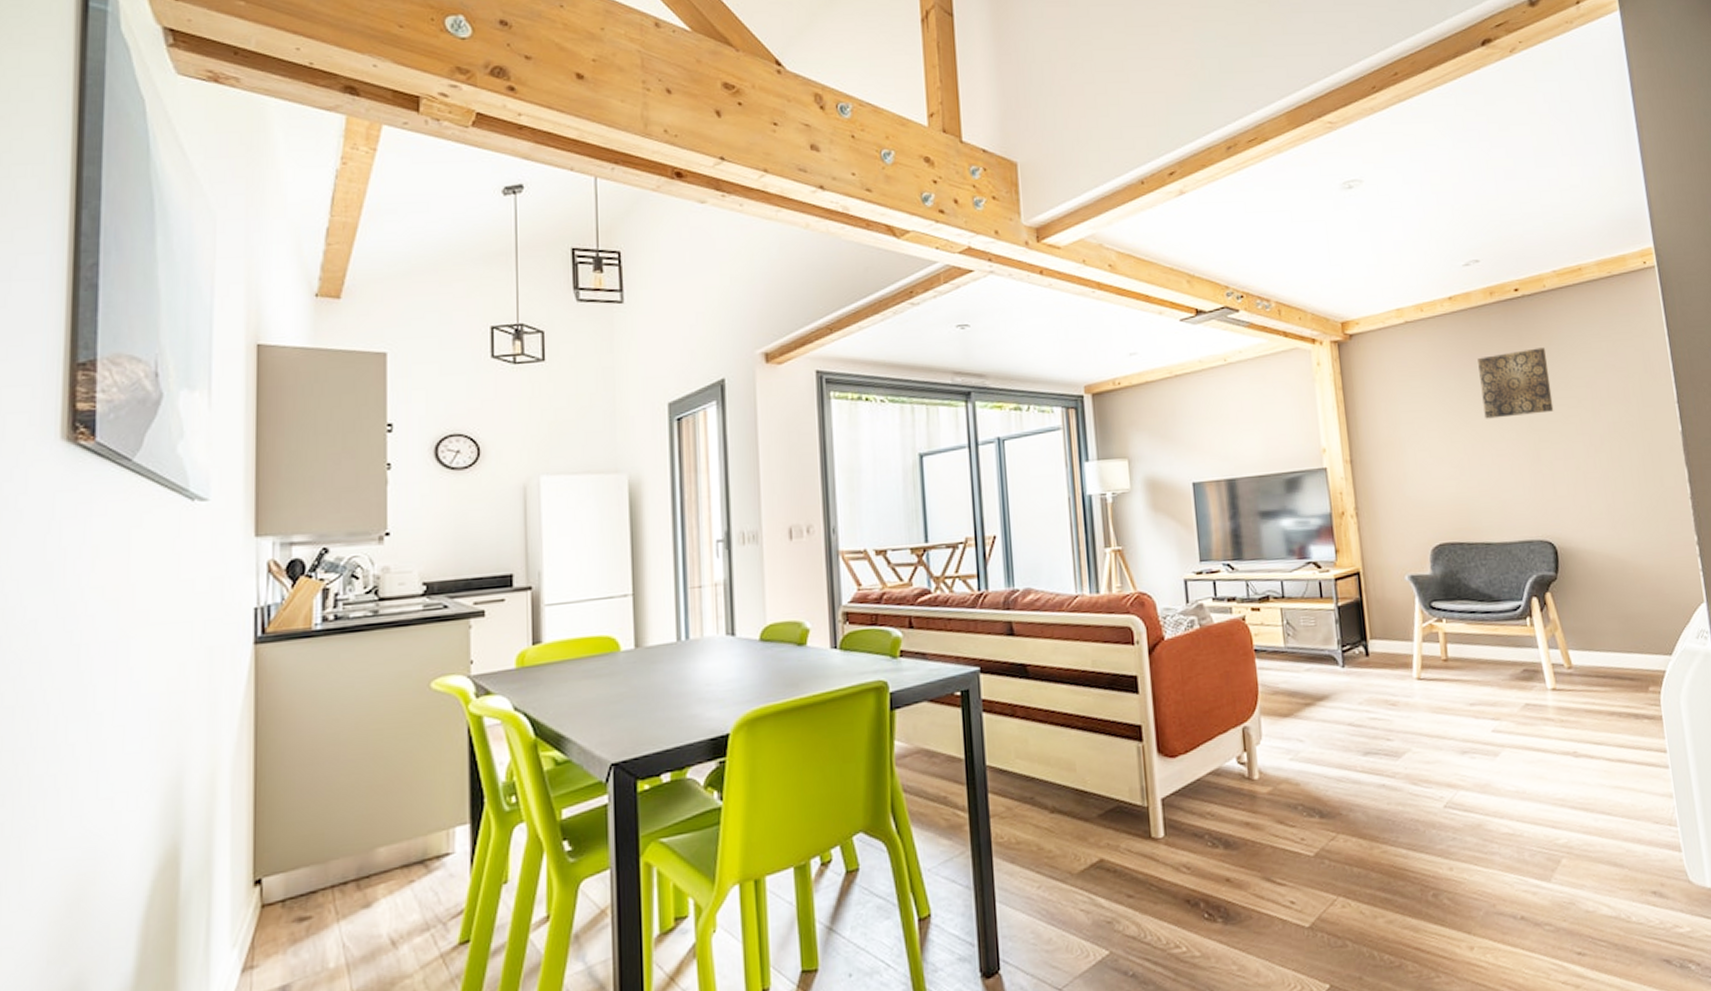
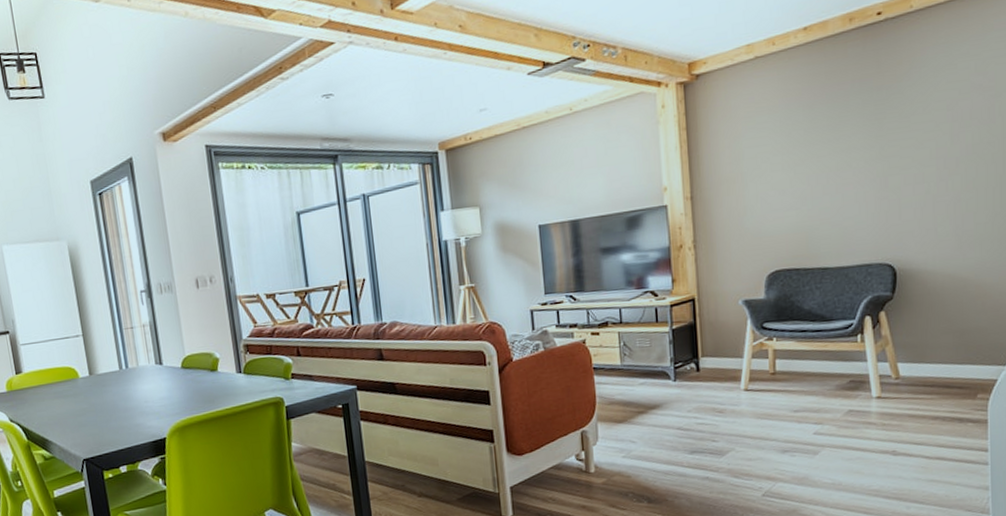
wall art: present [1478,347,1554,419] -> none [830,72,908,149]

